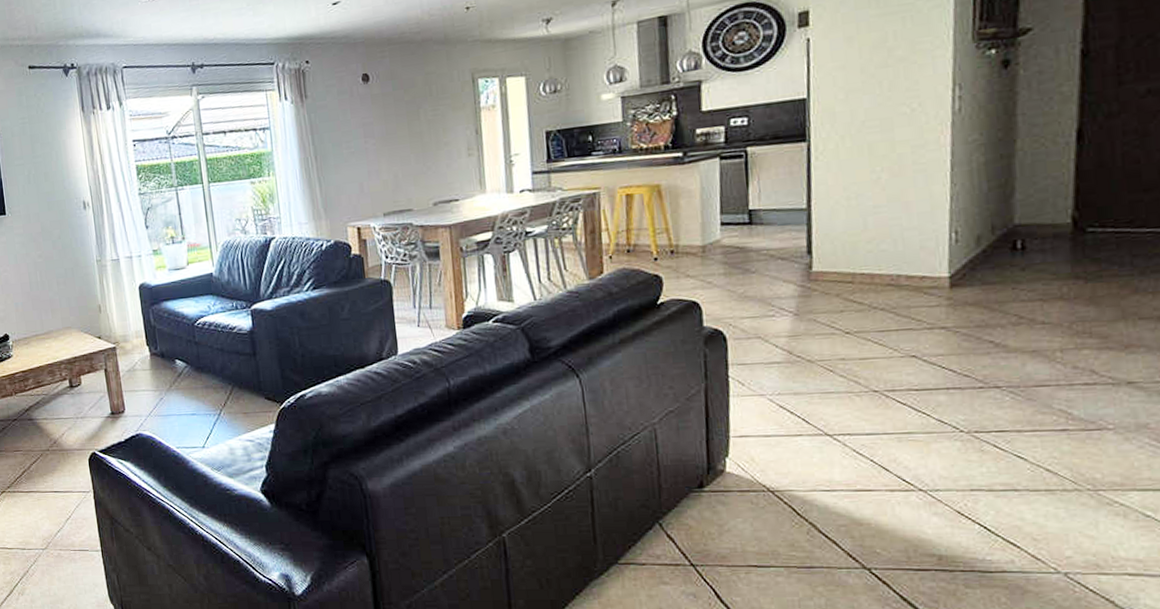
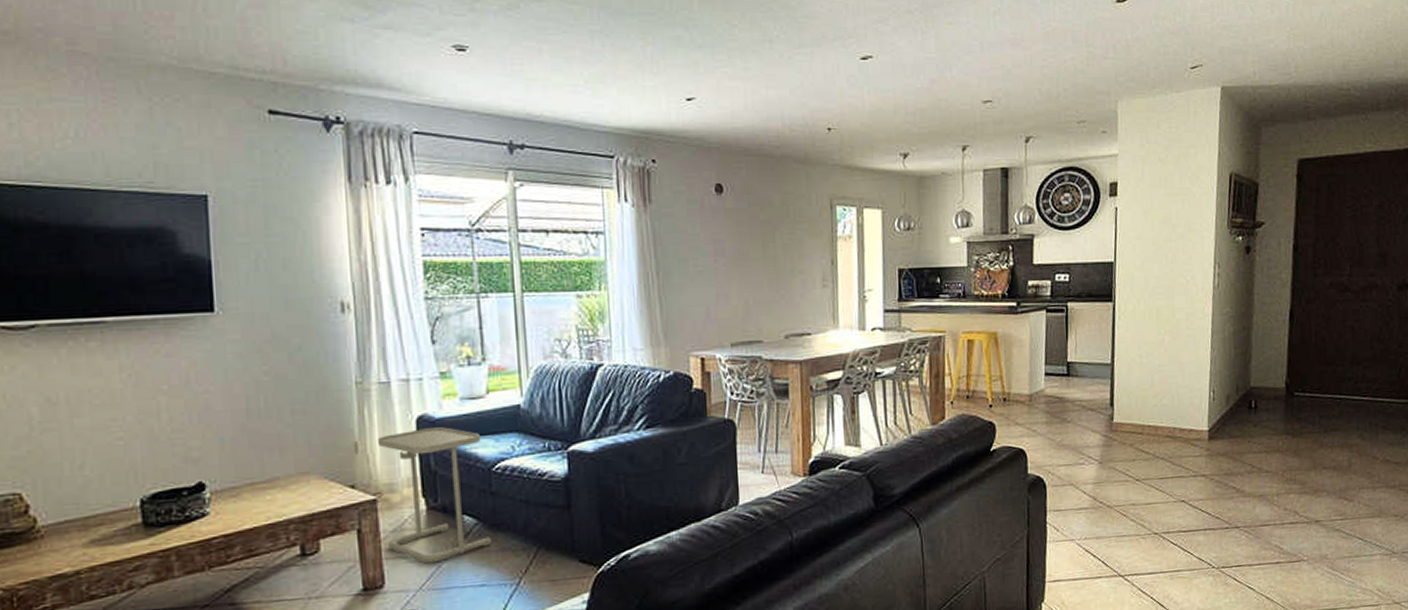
side table: none [113,292,198,396] -> present [377,427,491,564]

